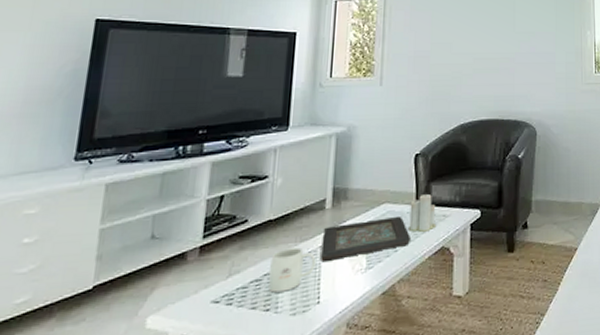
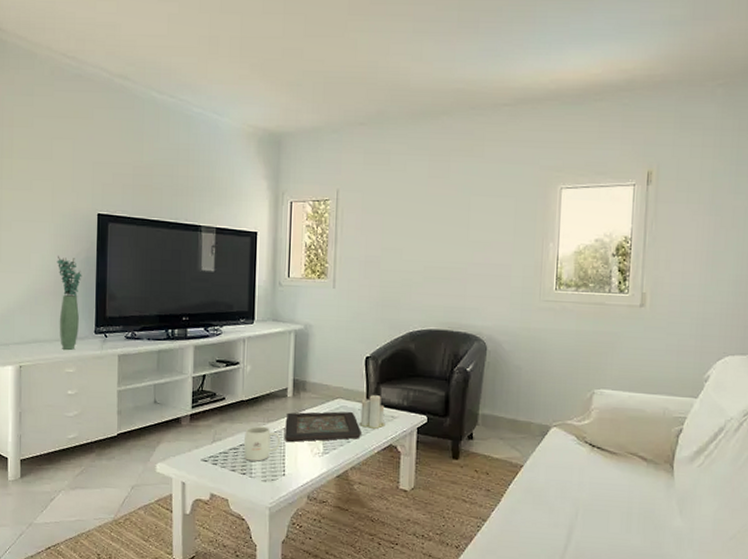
vase: none [20,70,65,185] -> present [56,256,82,350]

